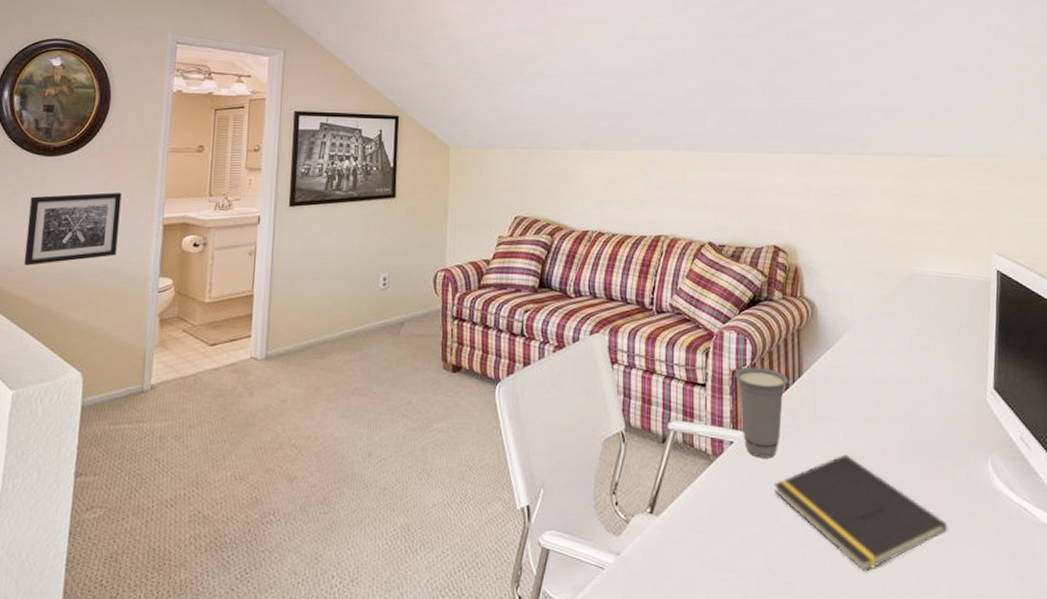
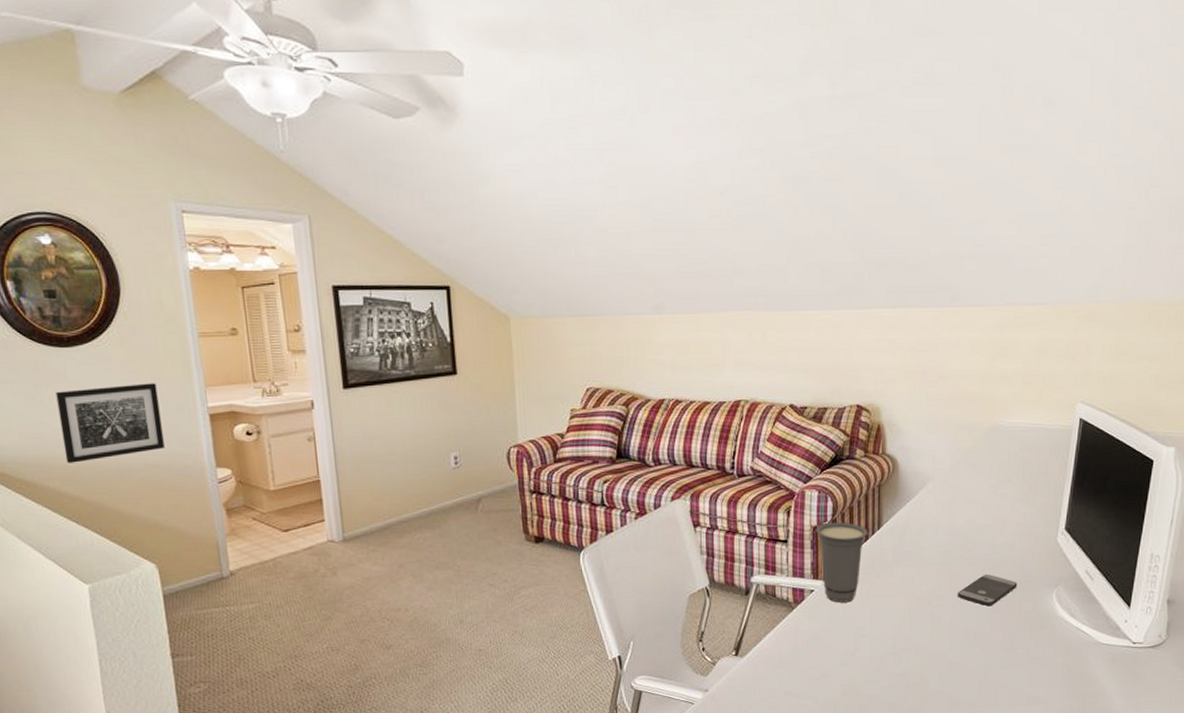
notepad: present [773,454,948,572] -> none [851,595,1011,691]
smartphone: none [886,434,949,473] -> present [958,574,1018,607]

